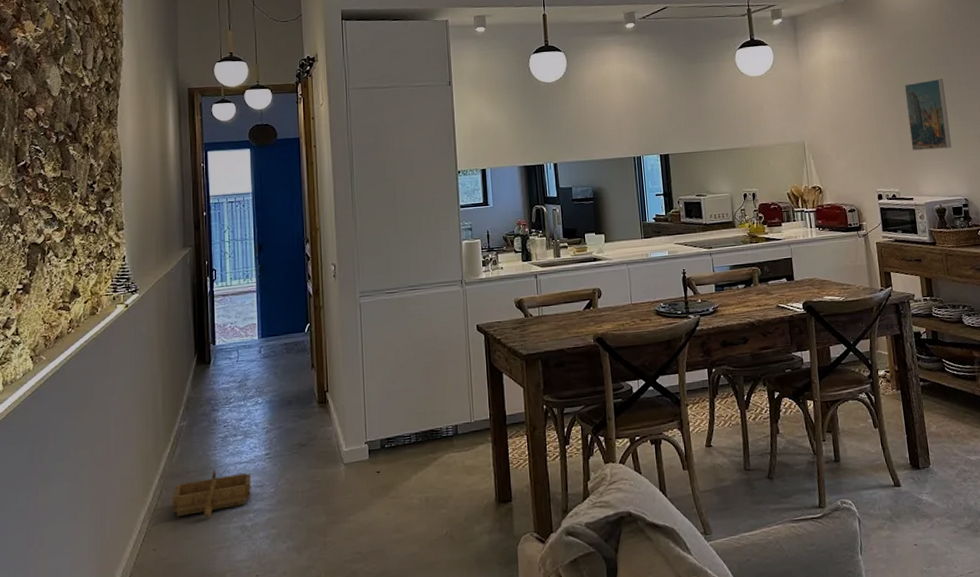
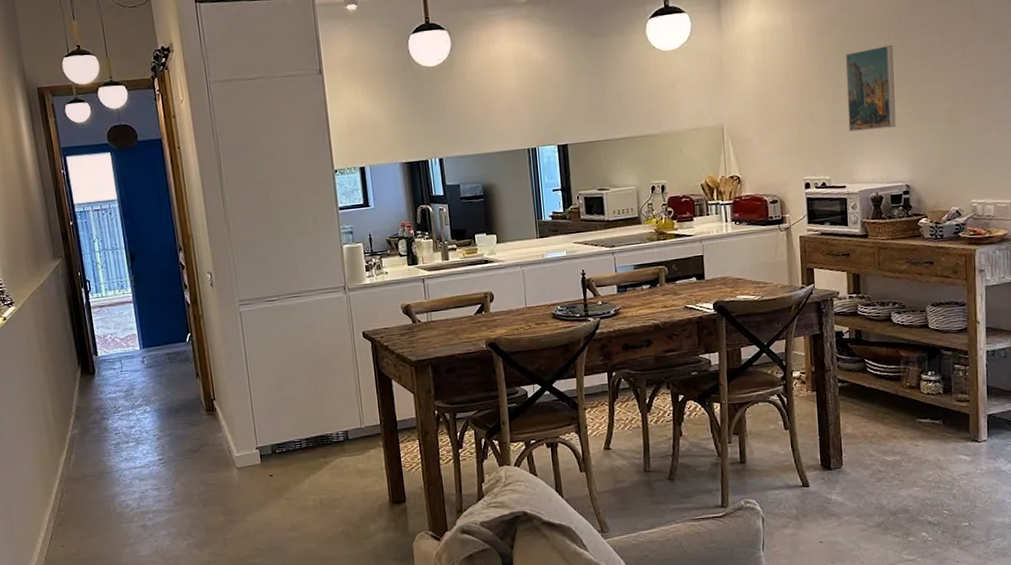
wooden boat: present [172,469,251,519] -> none [73,473,149,519]

